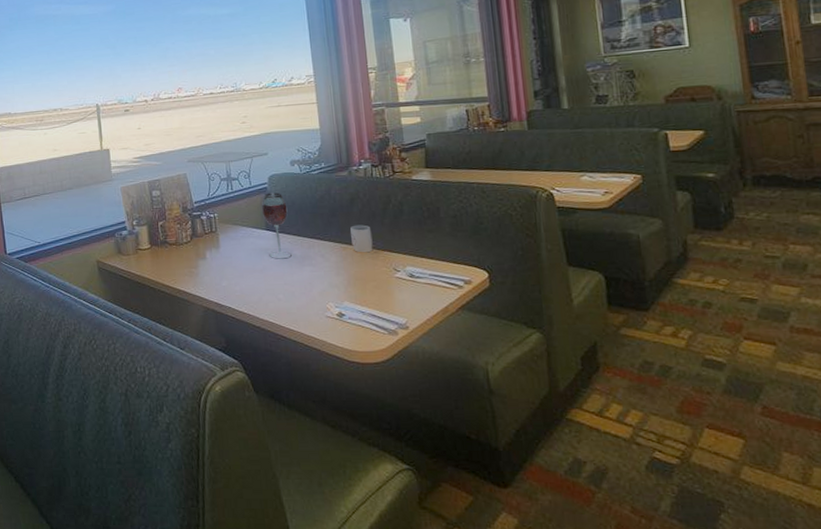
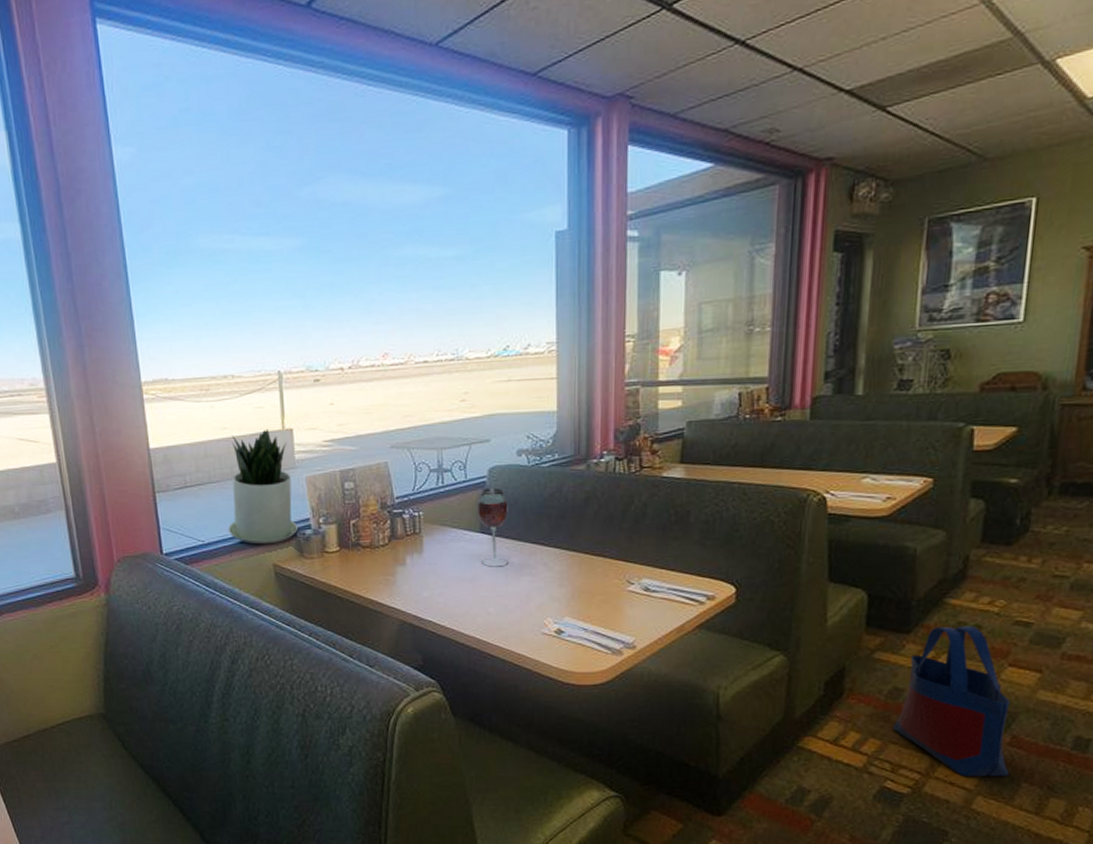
planter: none [59,149,116,244] -> present [227,428,298,545]
mug: present [350,224,373,253] -> none [581,529,606,562]
tote bag: none [650,303,768,446] -> present [892,626,1011,776]

